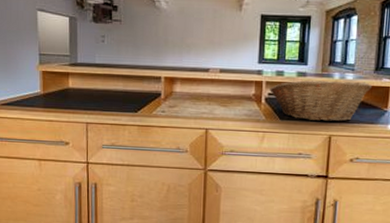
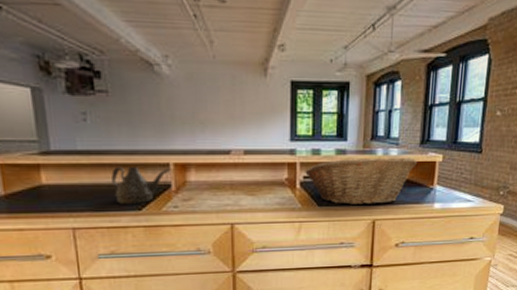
teapot: none [118,77,161,108] -> present [111,166,170,205]

